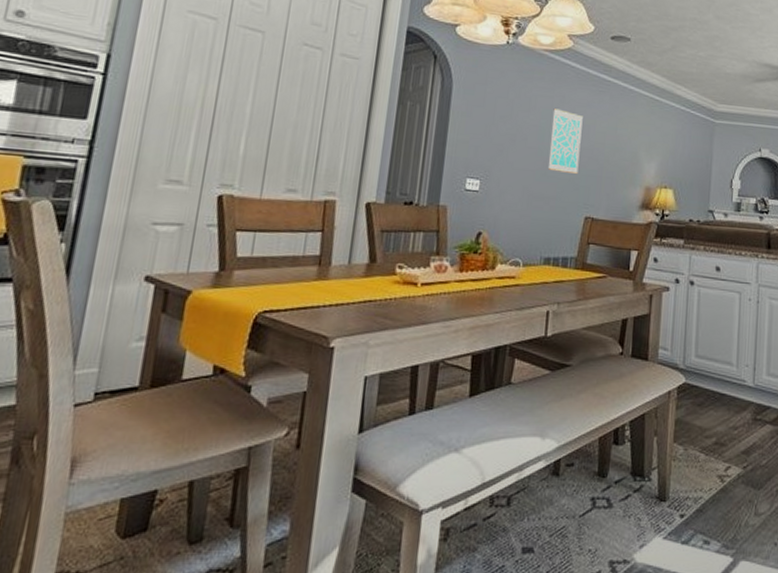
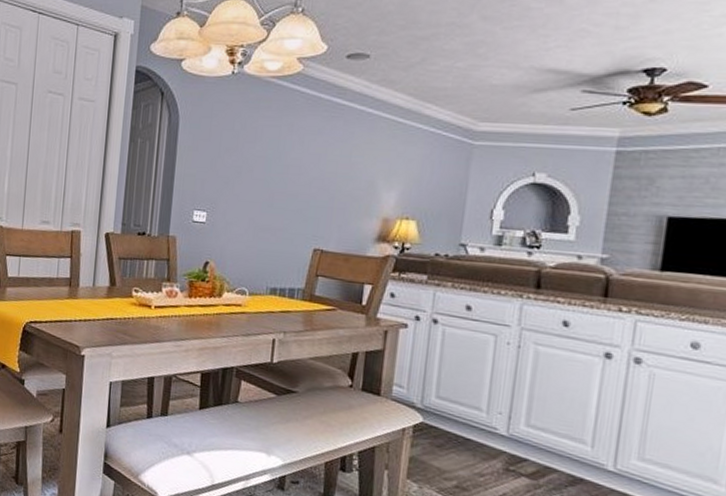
wall art: present [547,108,583,174] -> none [274,138,313,205]

